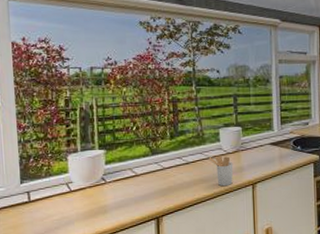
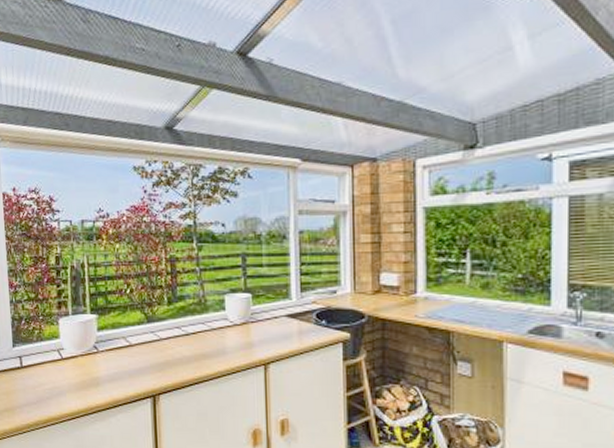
utensil holder: present [208,155,234,187] -> none [212,327,242,365]

